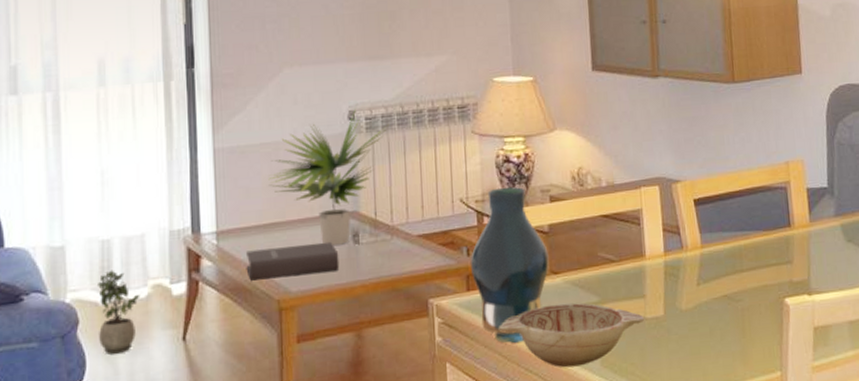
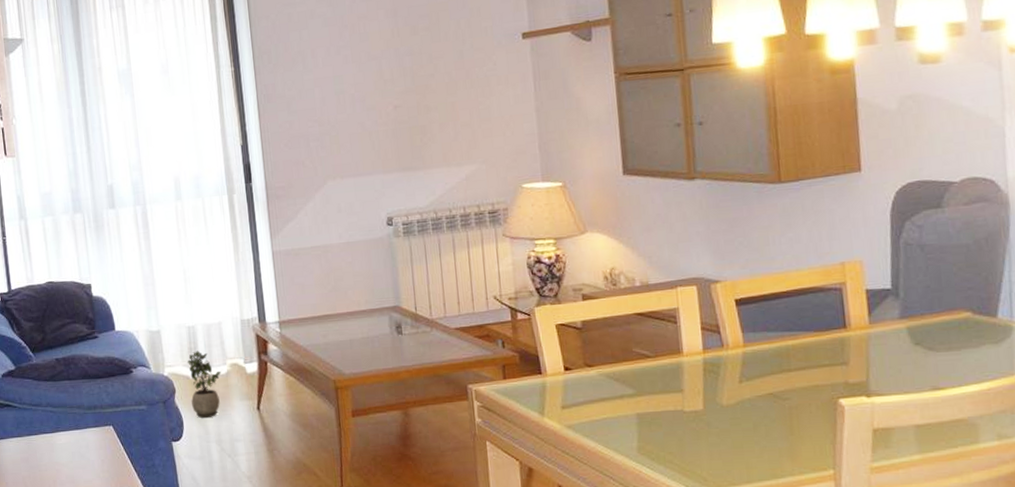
book: present [245,241,340,281] -> none [304,332,386,363]
plant: present [268,104,389,245] -> none [320,212,424,335]
vase: present [470,186,549,344] -> none [505,285,583,427]
decorative bowl: present [498,303,645,368] -> none [535,394,683,453]

